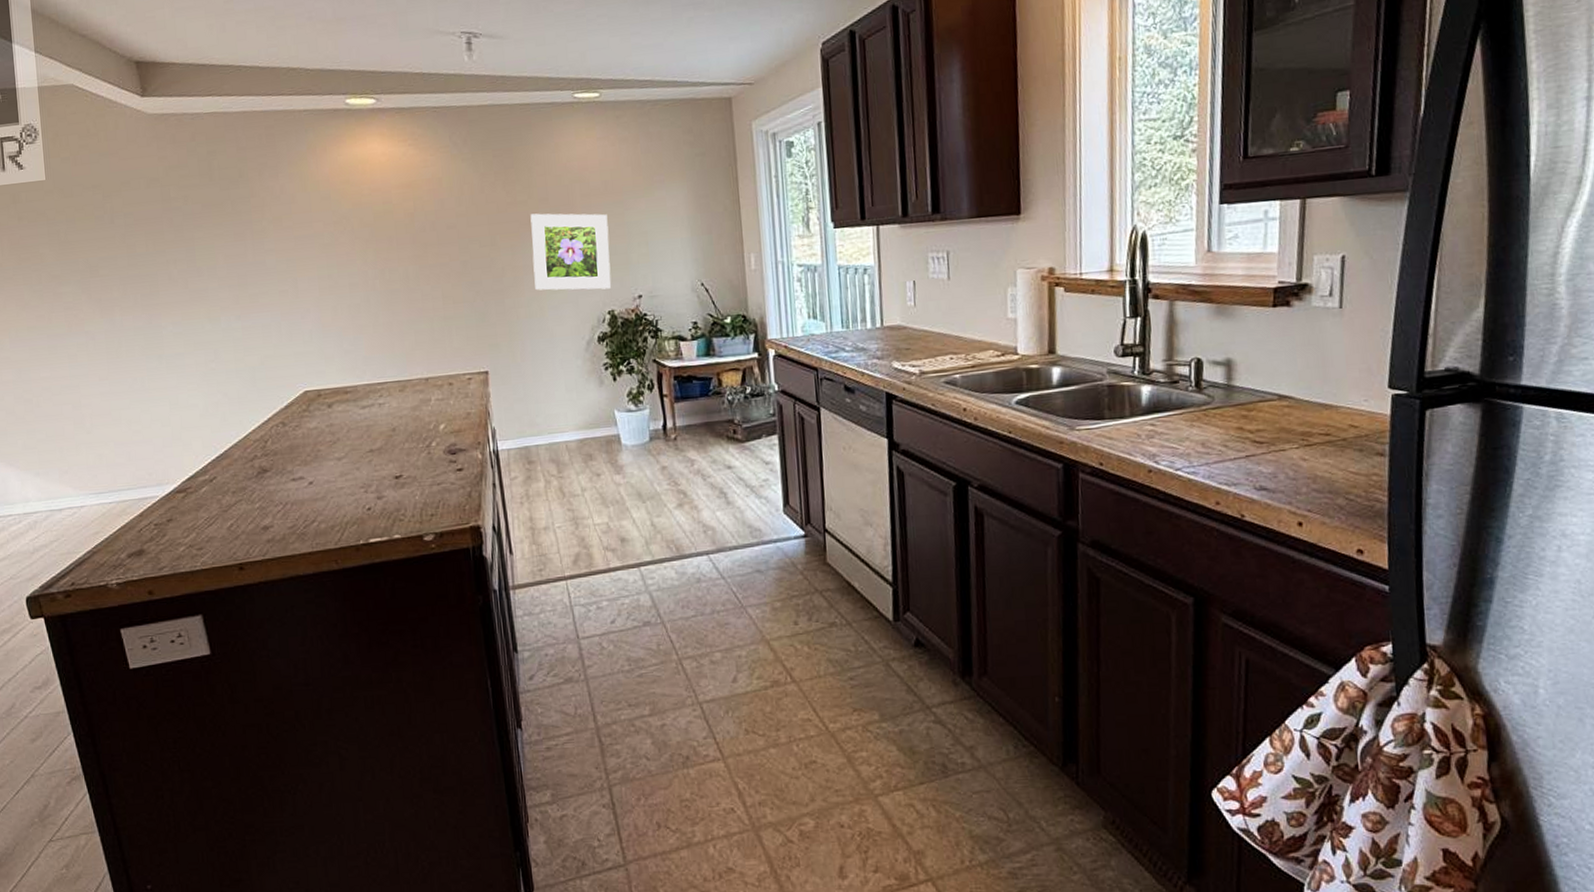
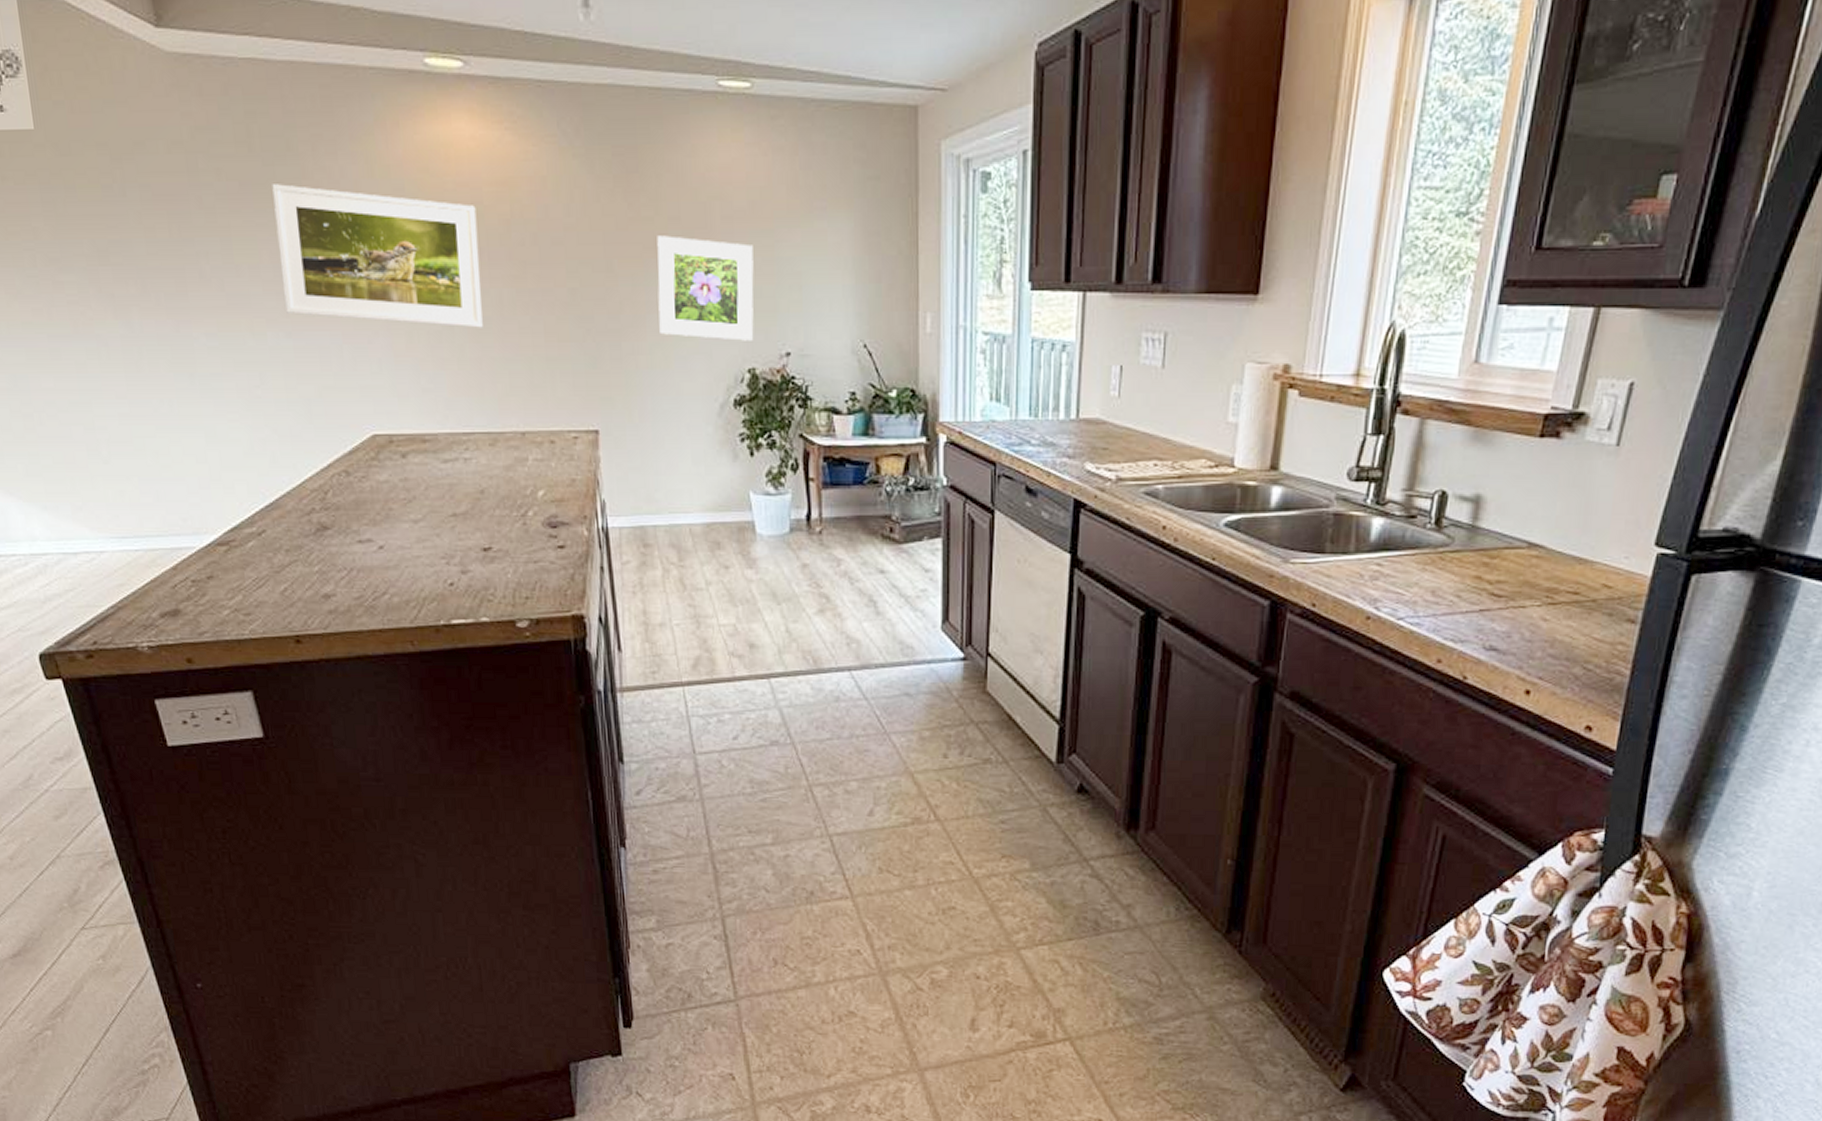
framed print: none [227,203,393,302] -> present [272,184,483,328]

